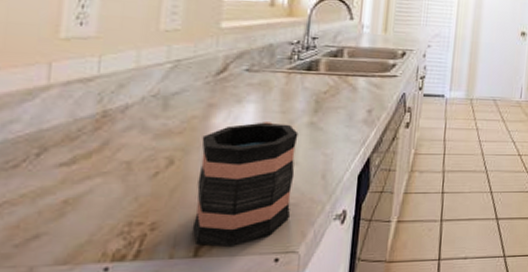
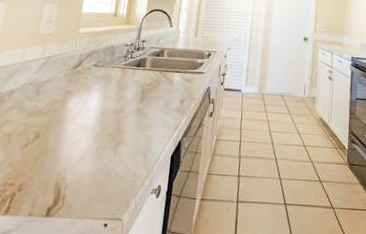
mug: present [192,122,298,248] -> none [47,107,128,211]

